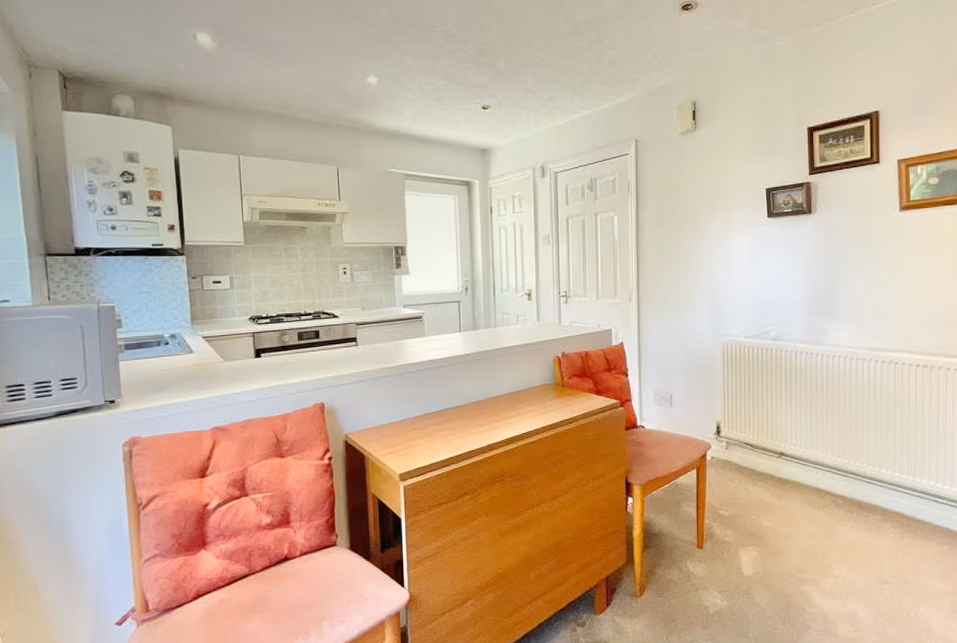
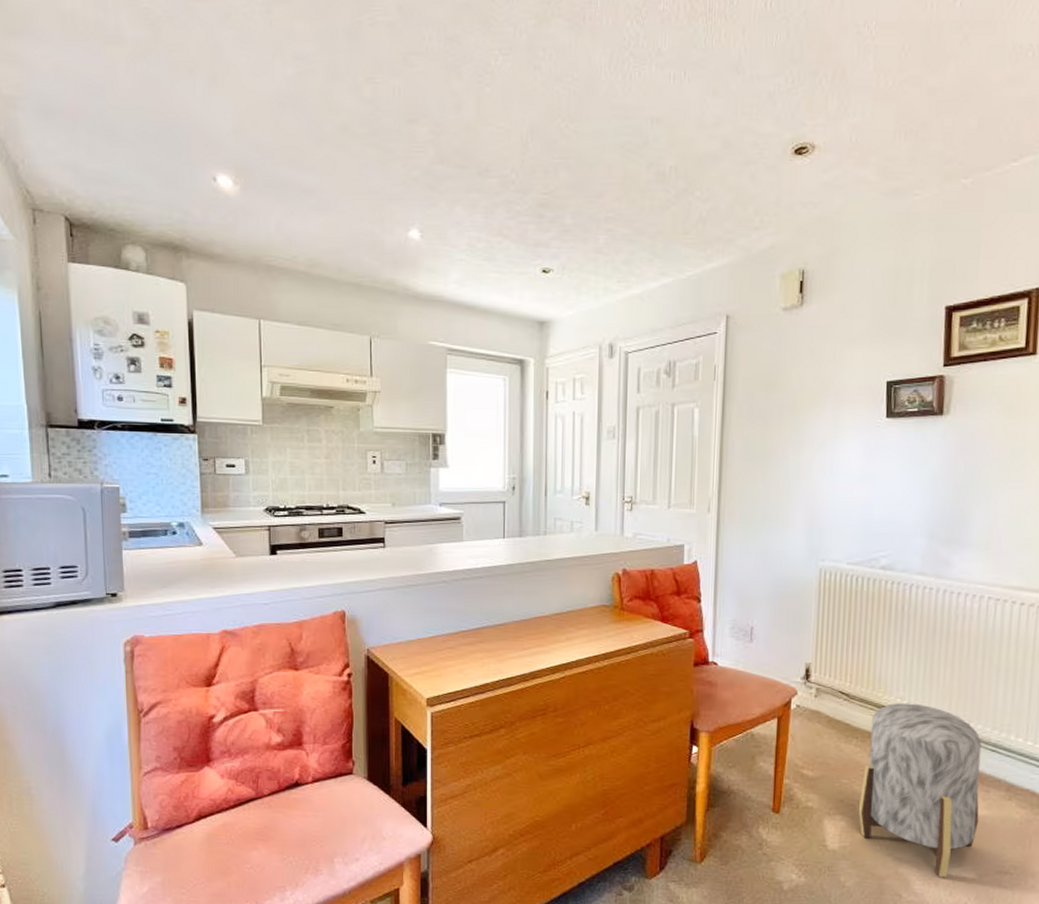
stool: none [766,448,862,591] -> present [858,702,982,878]

